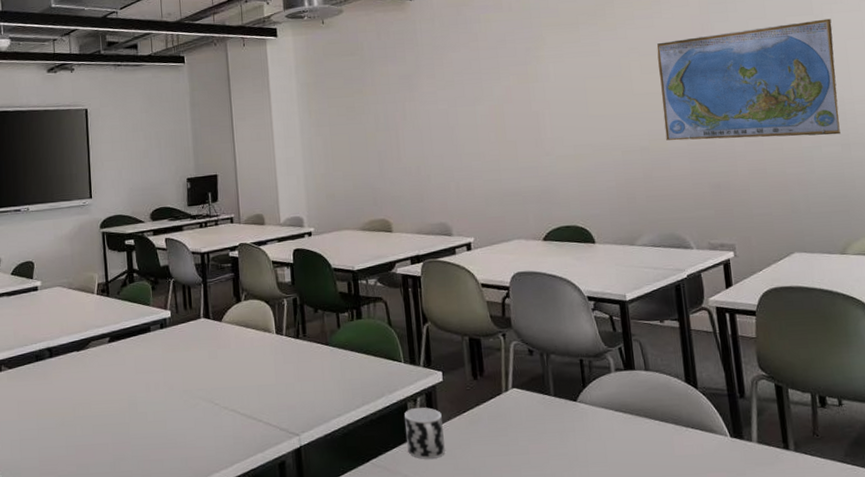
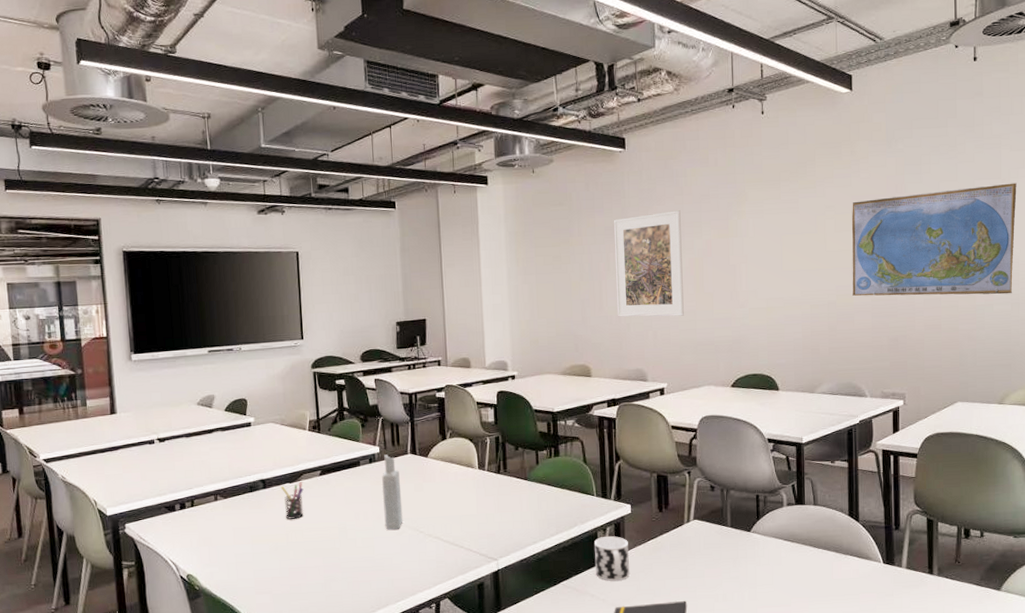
pen holder: none [67,350,92,391] -> present [280,482,304,519]
bottle: none [174,319,197,402] -> present [382,454,403,530]
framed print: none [407,57,487,168] -> present [613,210,684,317]

